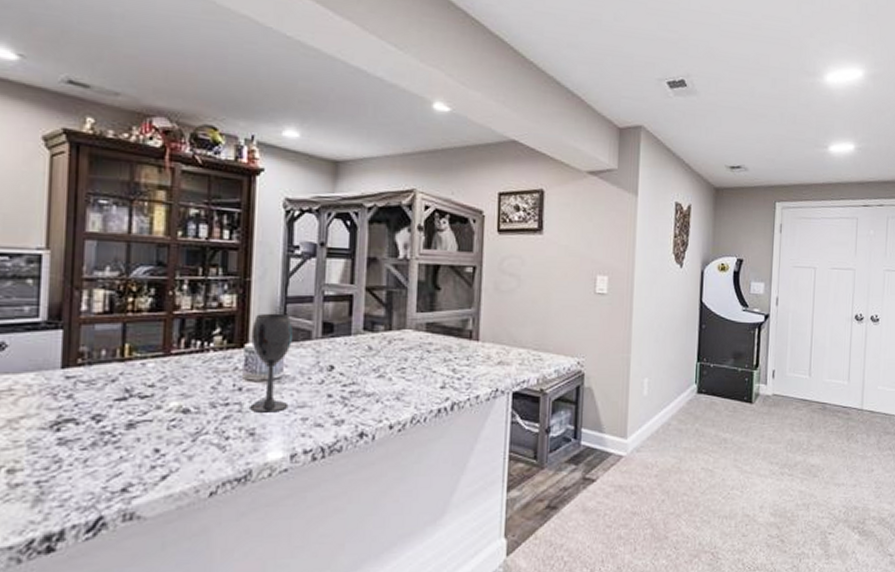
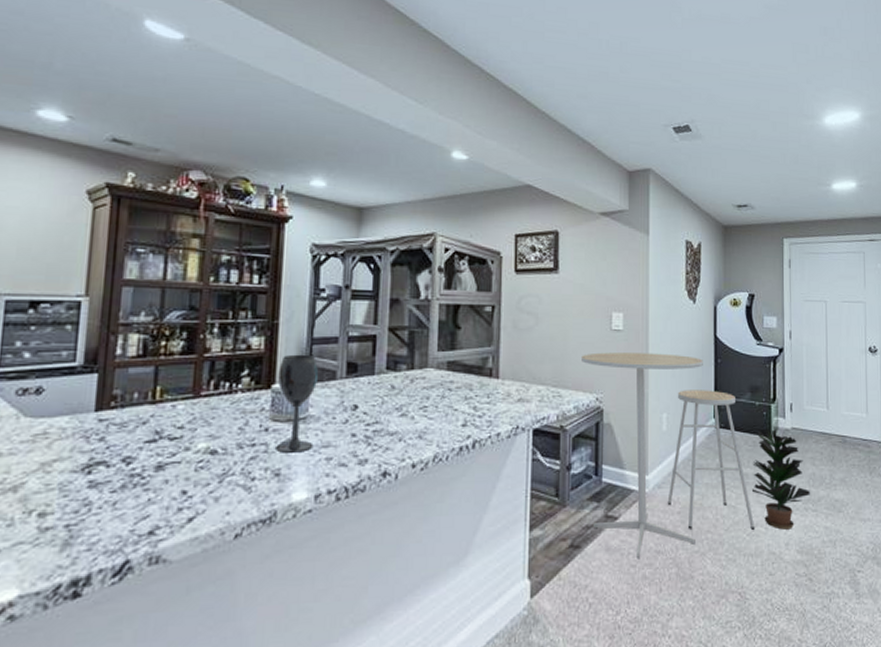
bar stool: none [564,316,731,519] -> present [582,352,755,558]
potted plant: none [729,395,787,493] -> present [751,429,810,530]

